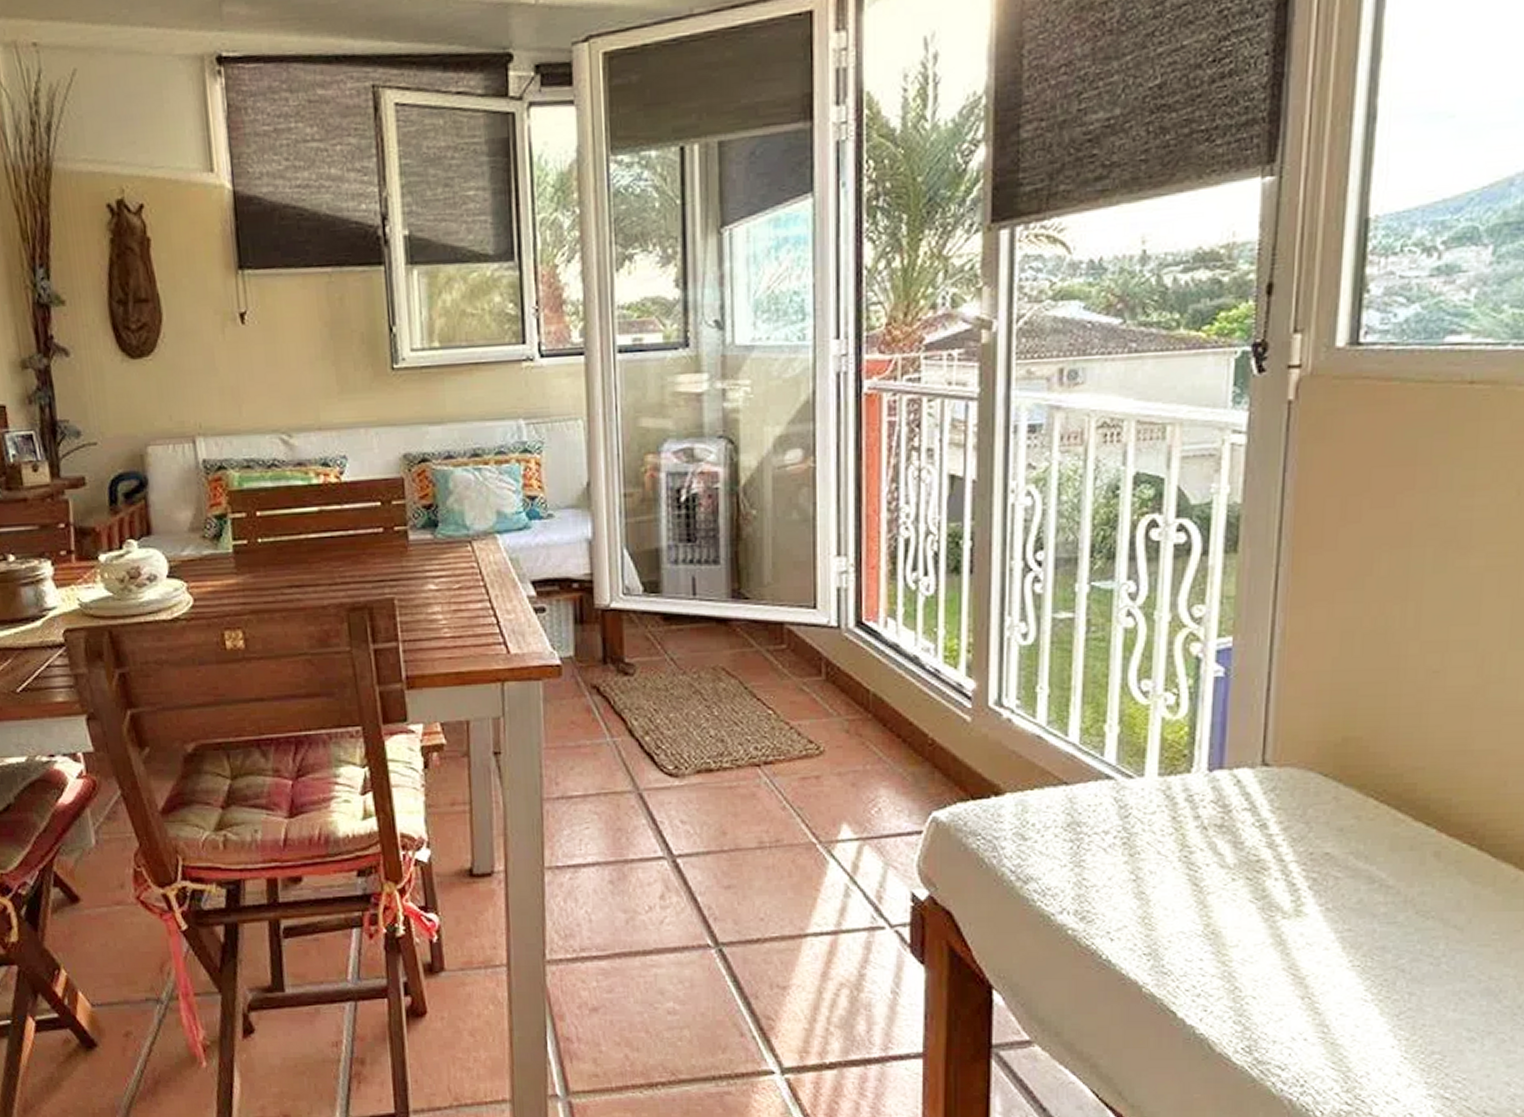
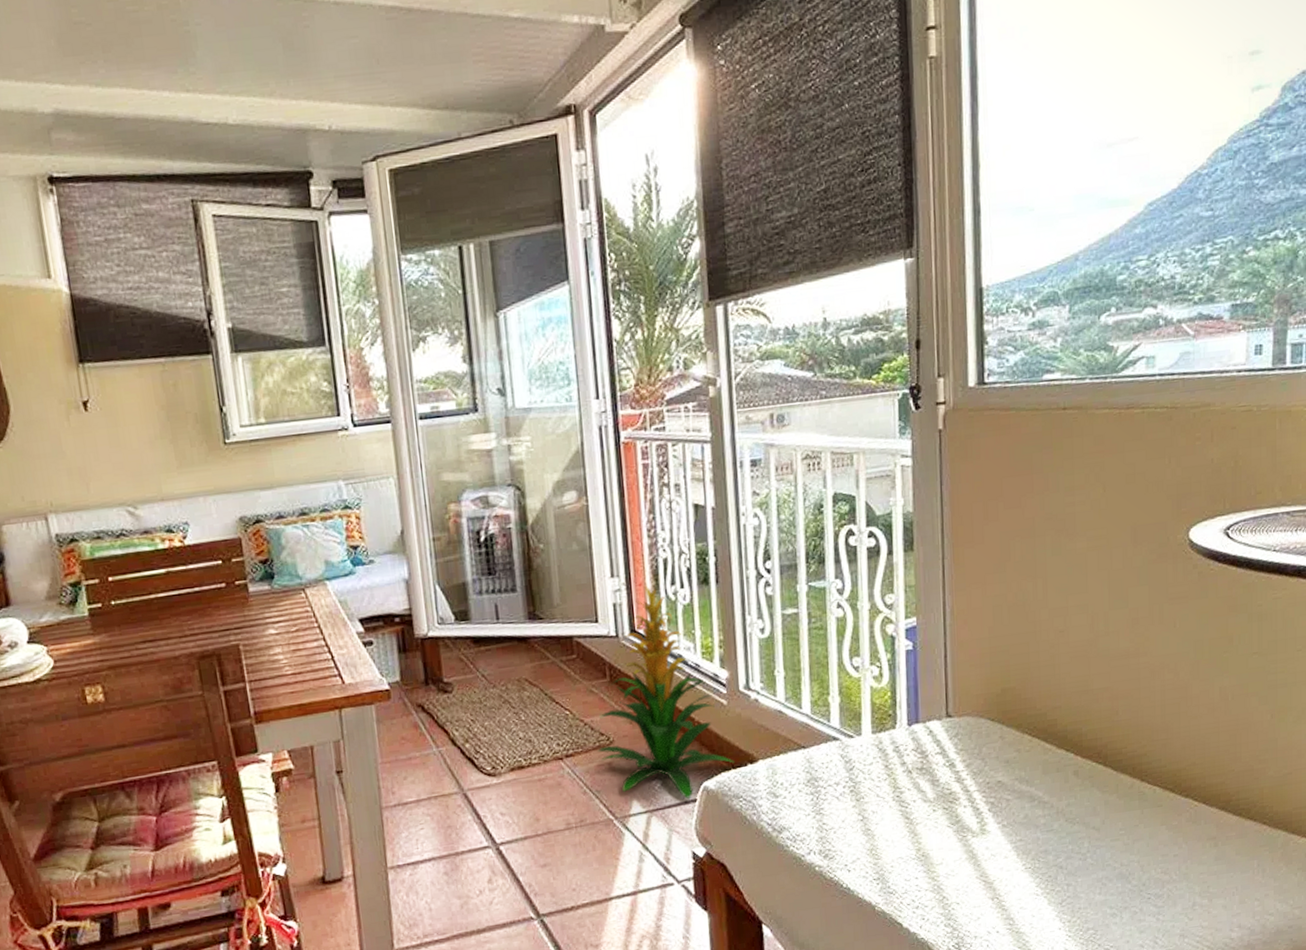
indoor plant: none [804,569,975,830] -> present [598,585,735,800]

